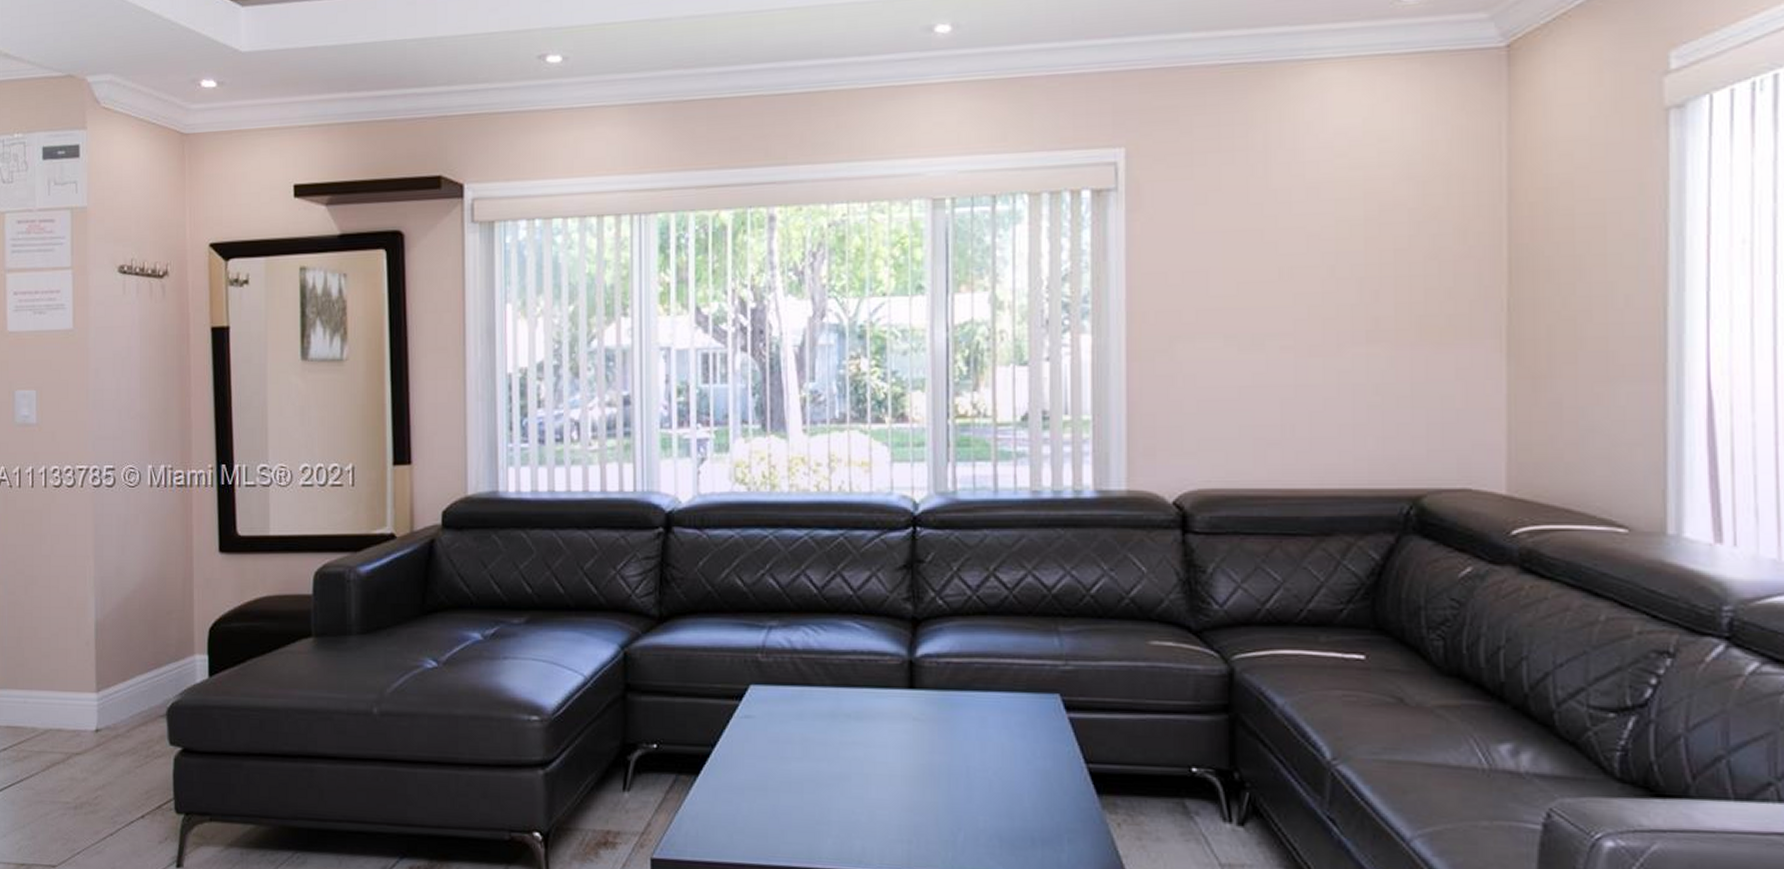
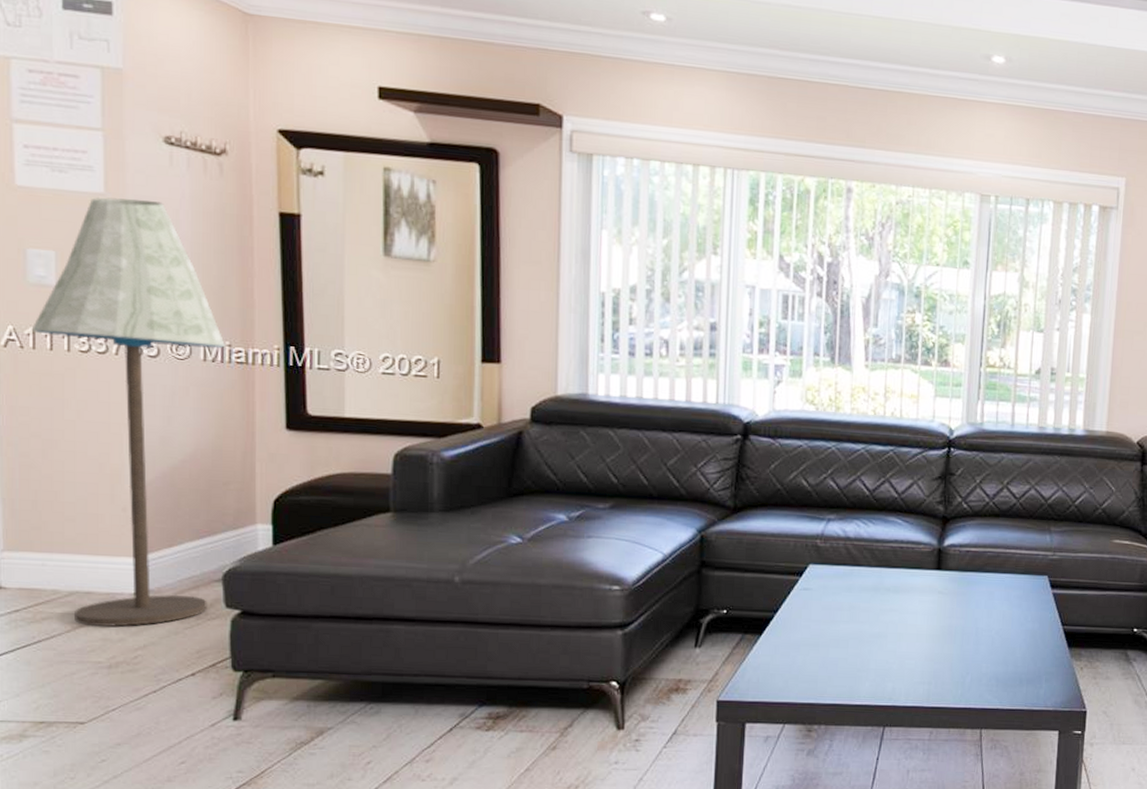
floor lamp: none [18,331,168,765] -> present [31,197,225,627]

